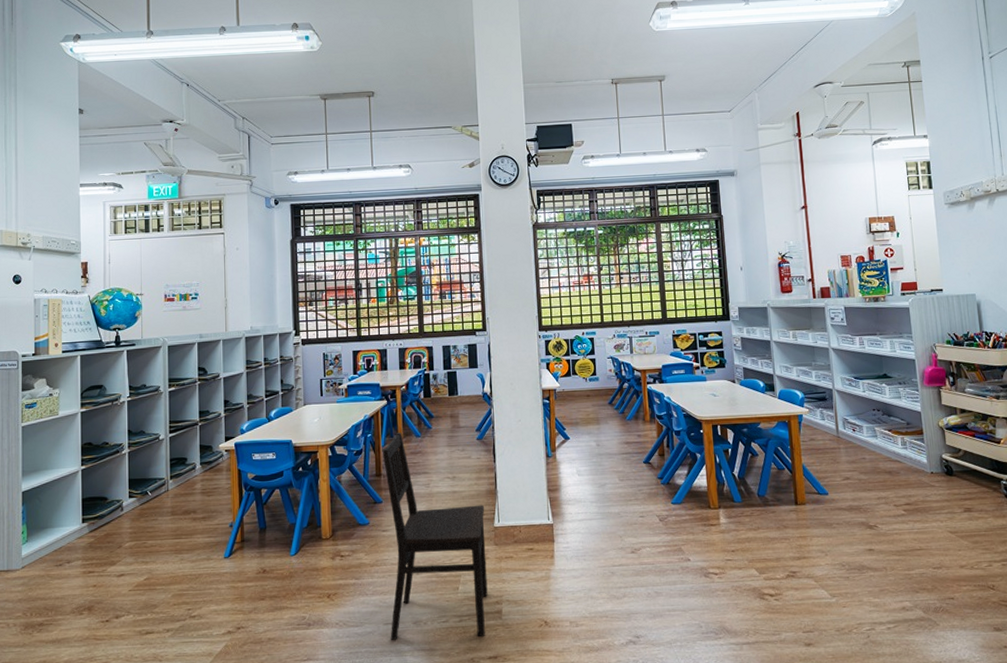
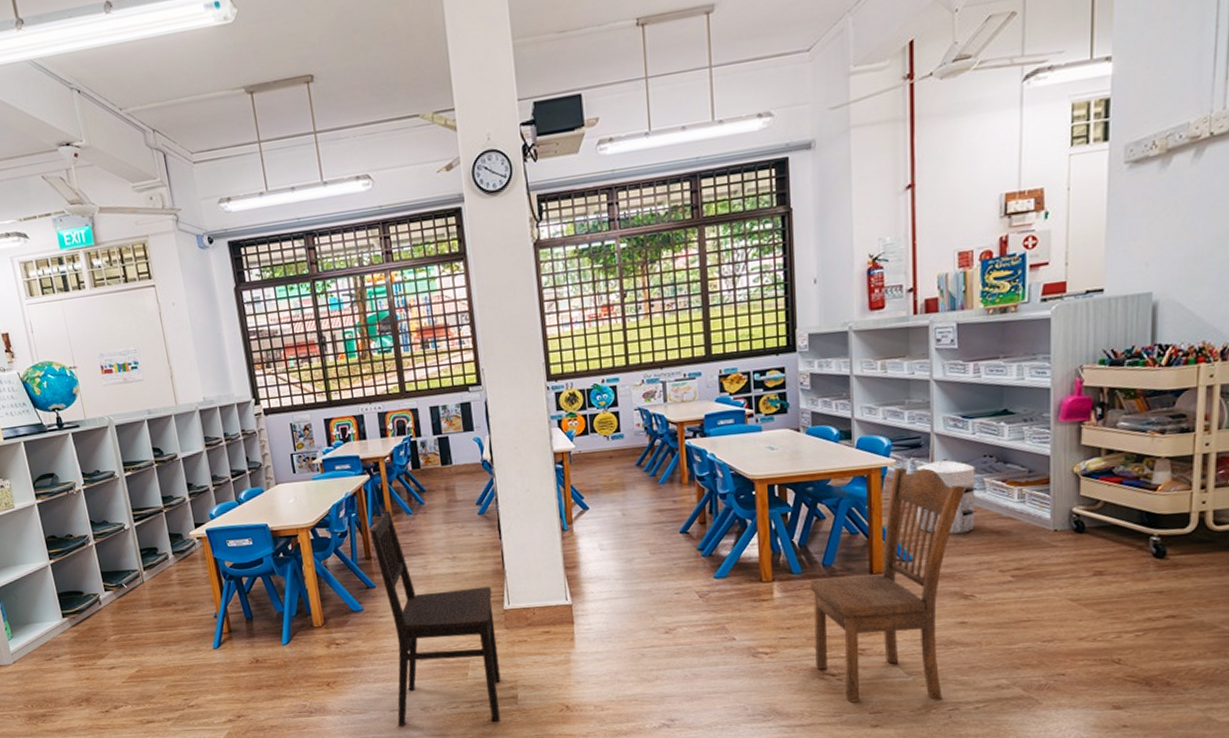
dining chair: none [748,416,863,622] -> present [810,467,967,703]
waste bin: none [824,410,872,474] -> present [916,458,977,535]

